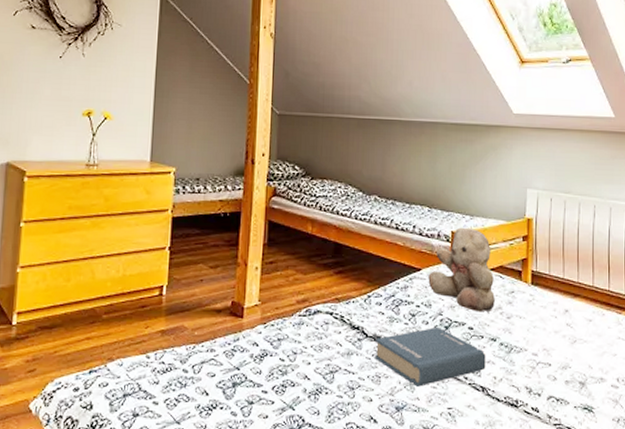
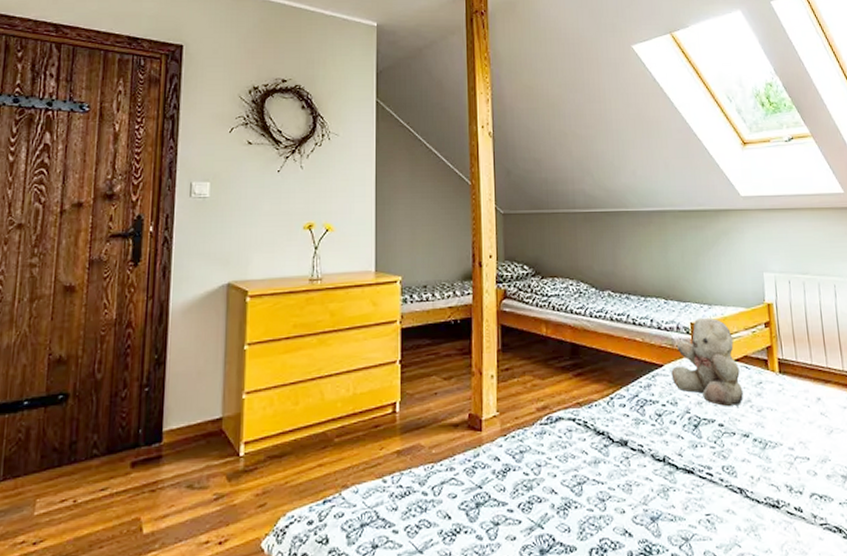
book: present [375,326,486,387] -> none [622,426,741,493]

